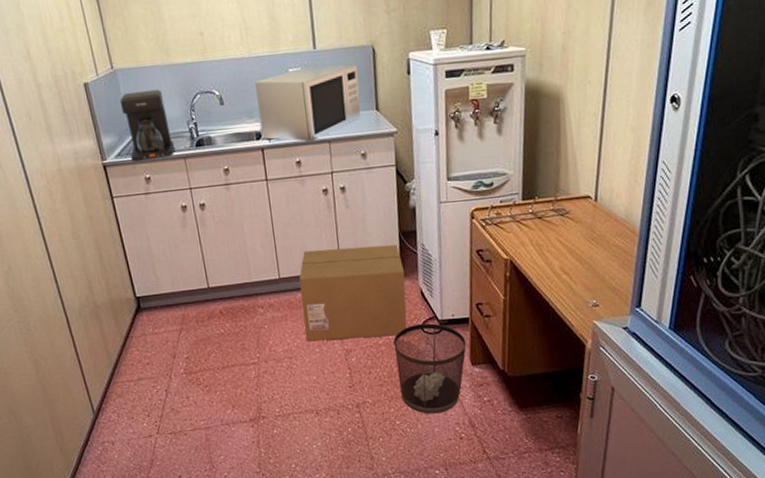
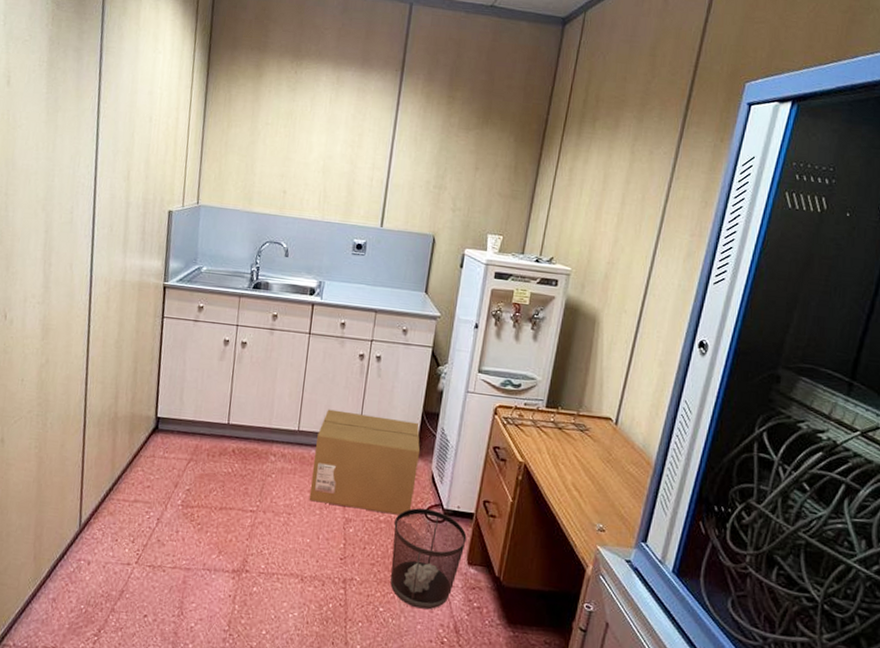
coffee maker: present [119,89,175,162] -> none [191,227,236,292]
microwave: present [255,64,361,142] -> none [315,240,417,309]

